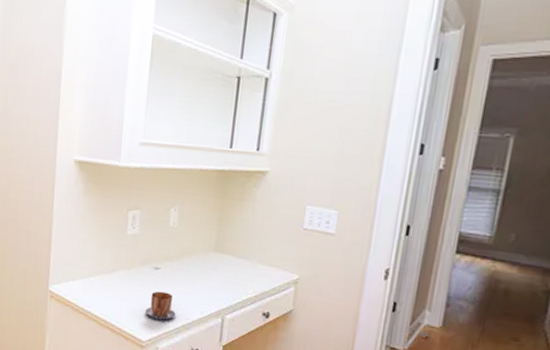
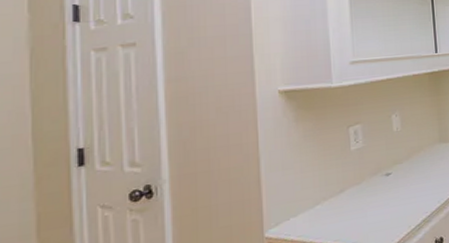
mug: present [145,291,176,320] -> none [383,193,415,224]

